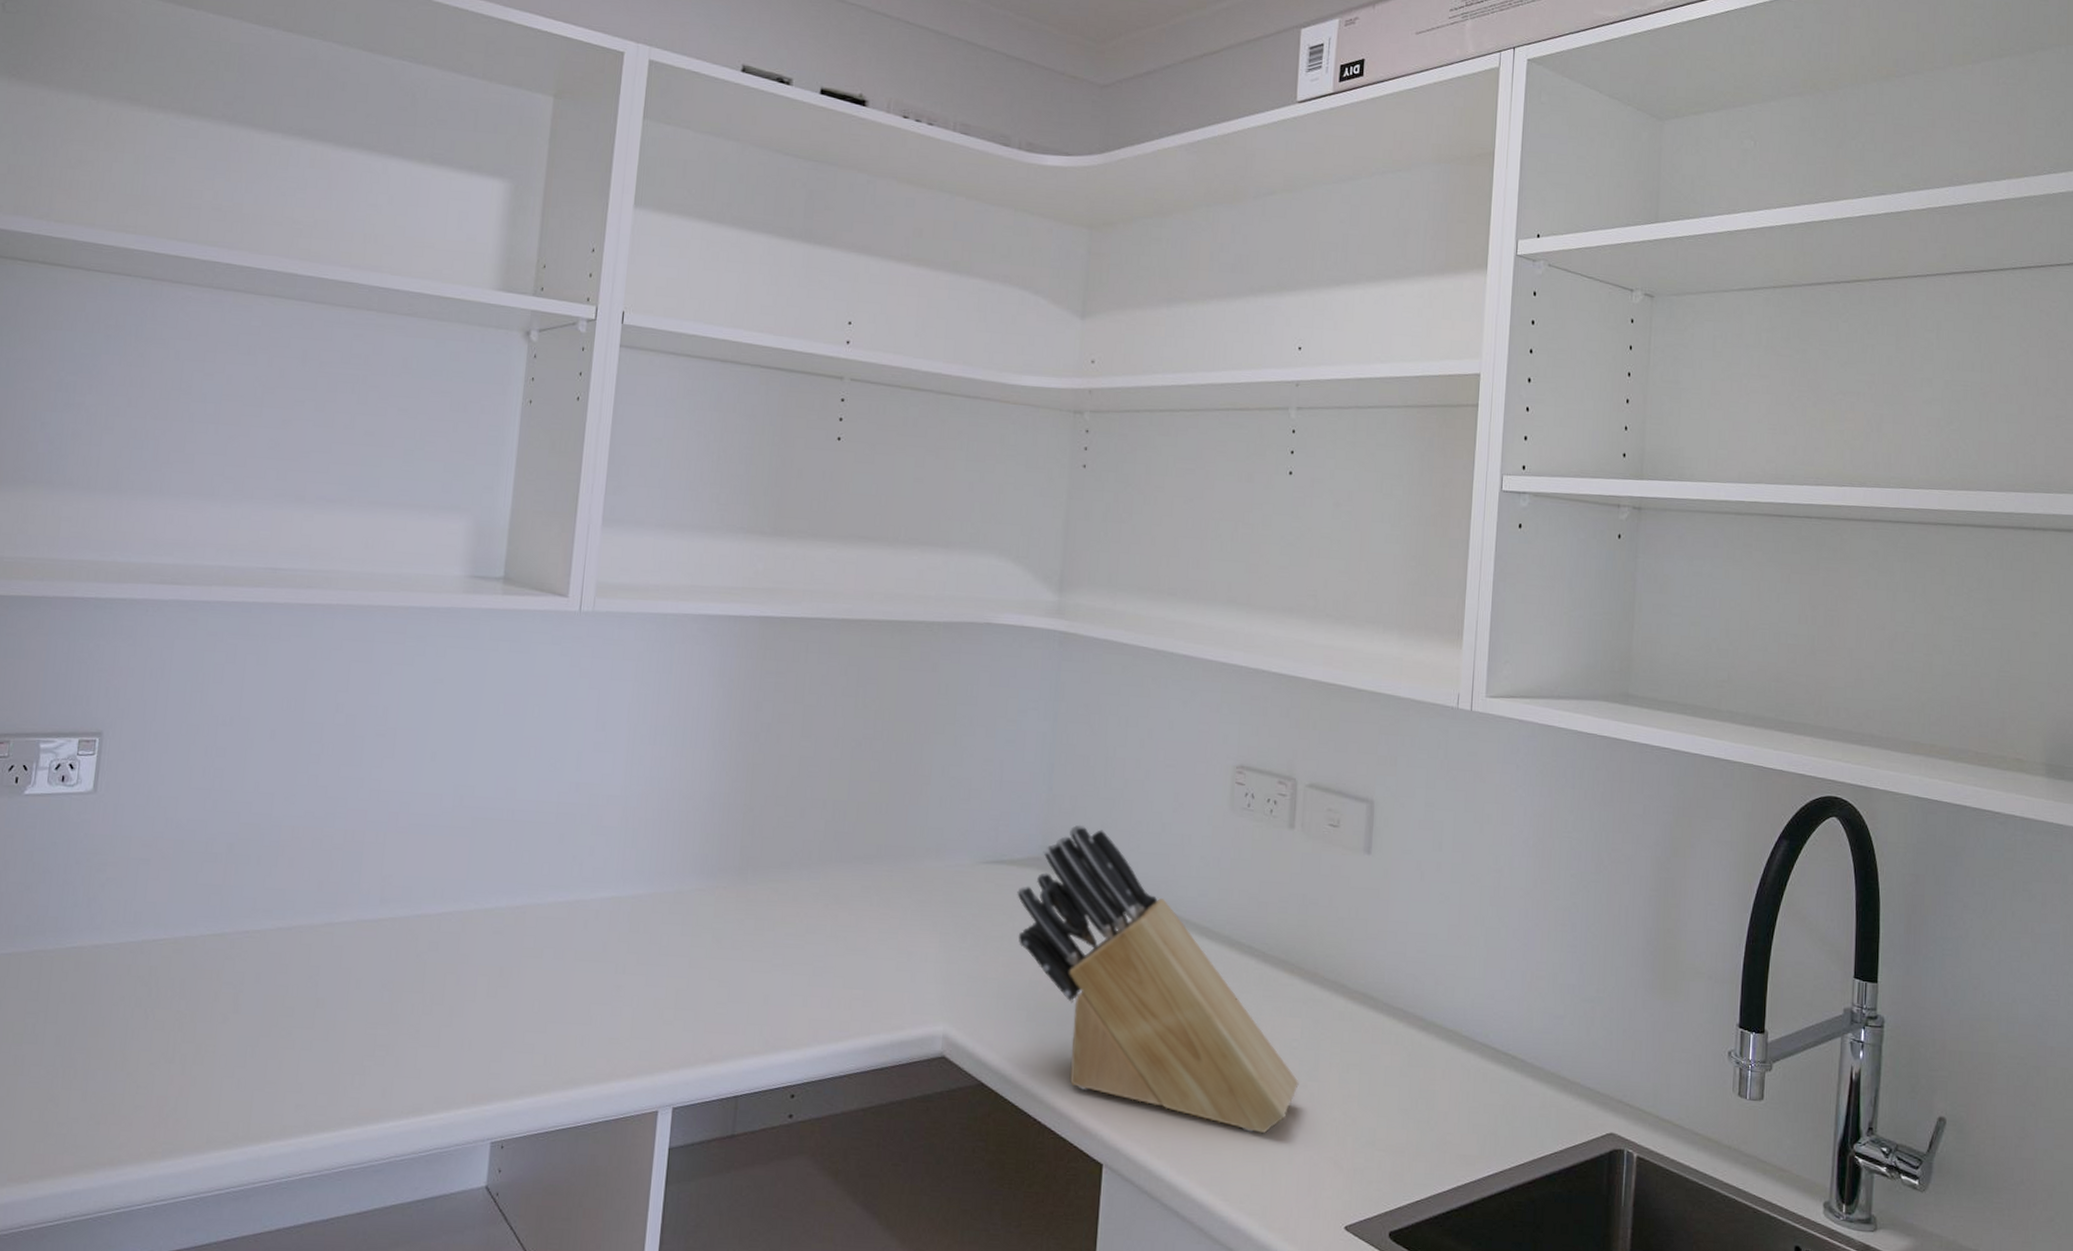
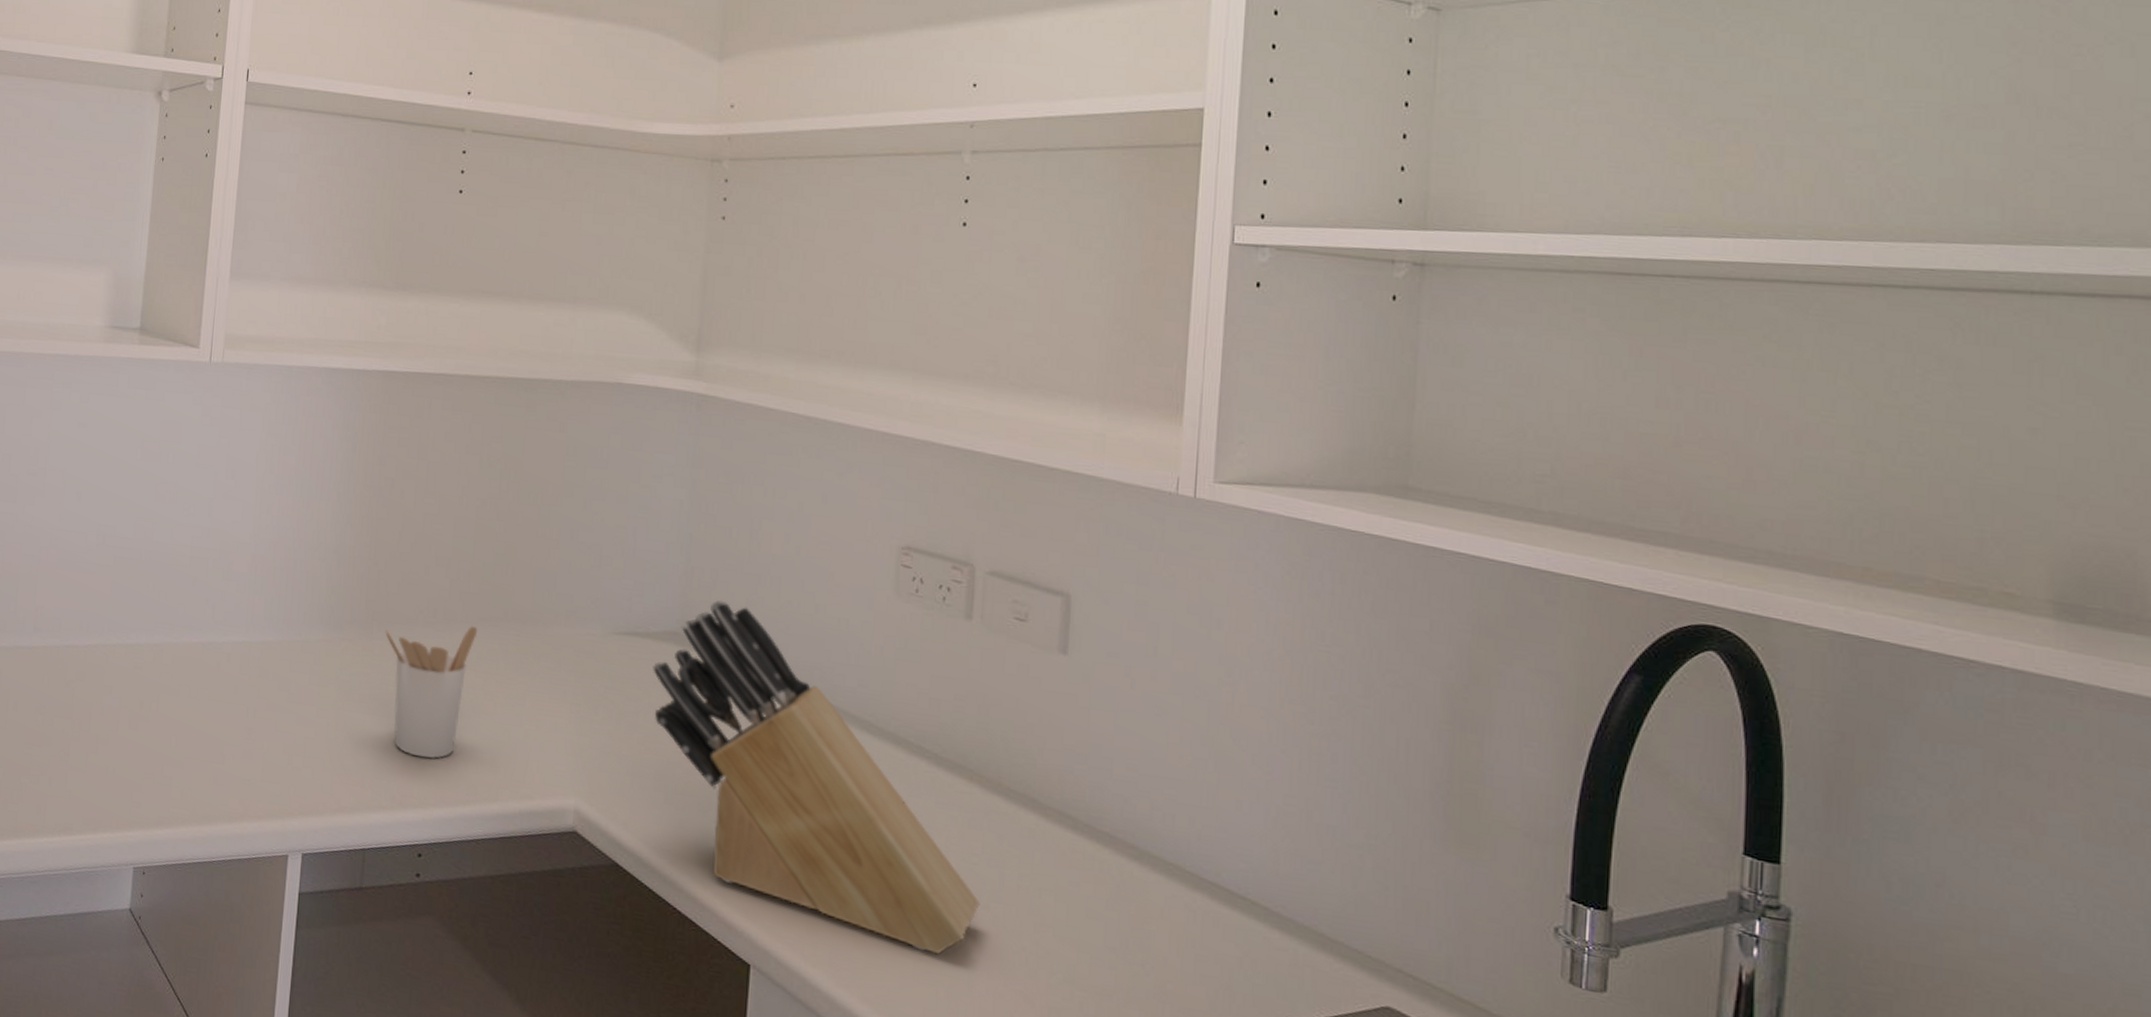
utensil holder: none [759,864,852,1000] -> present [385,625,478,759]

